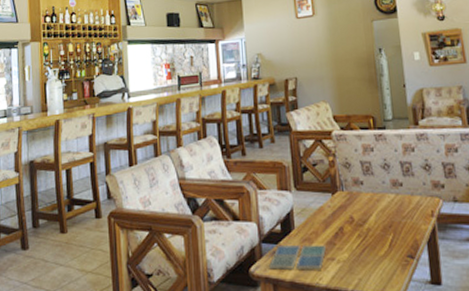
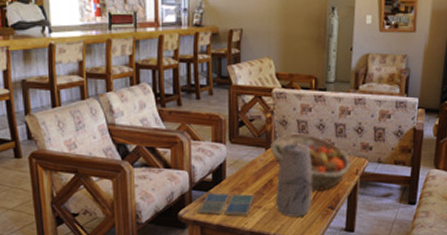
fruit basket: none [336,174,425,238] -> present [270,133,352,192]
vase: none [347,186,389,269] -> present [276,143,313,217]

